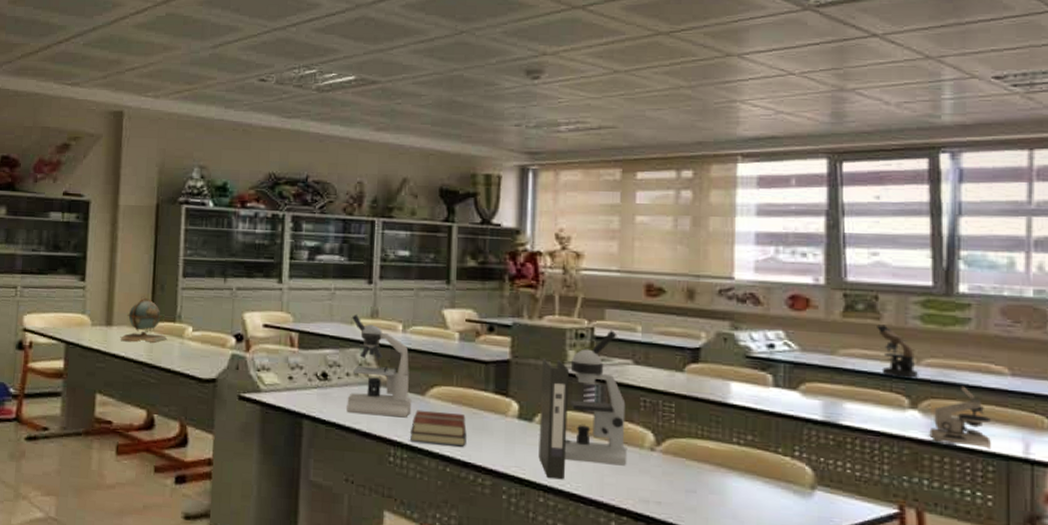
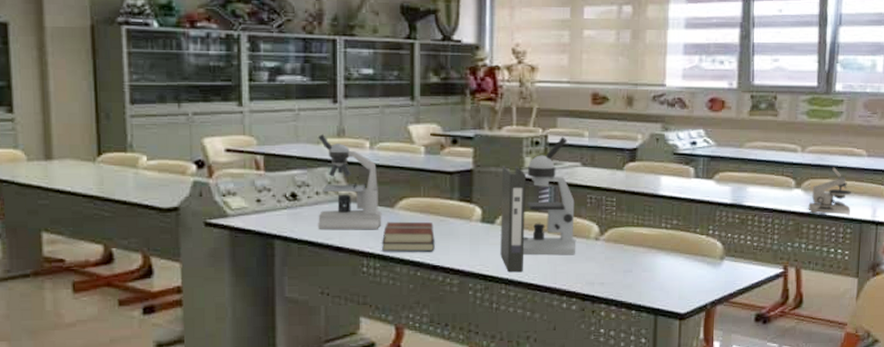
globe: present [120,296,167,343] -> none [63,126,118,175]
microscope: present [877,324,918,378] -> none [775,120,803,163]

